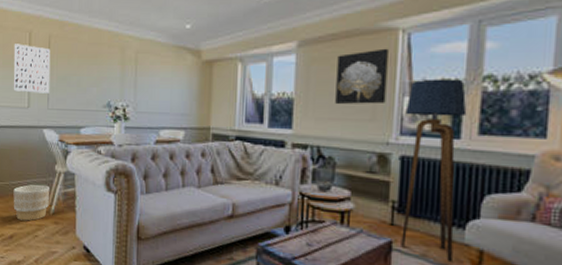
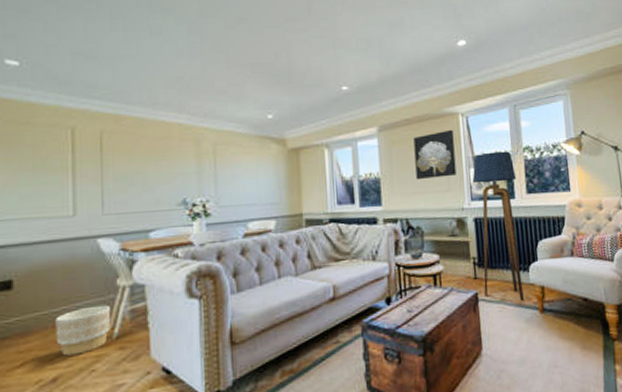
wall art: present [13,44,51,94] -> none [49,142,105,199]

